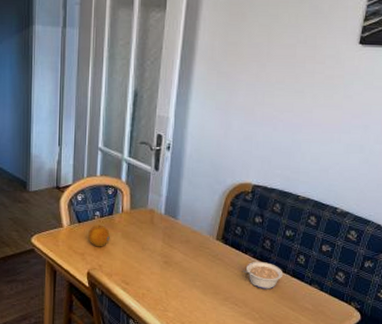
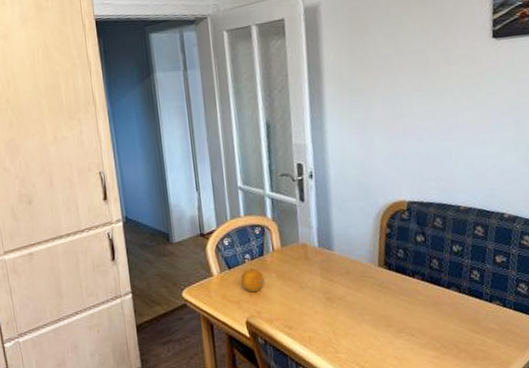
legume: present [243,262,284,290] -> none [413,283,459,314]

